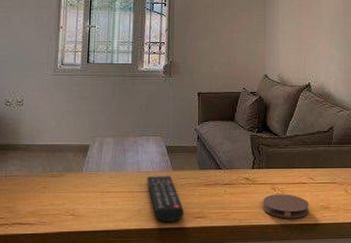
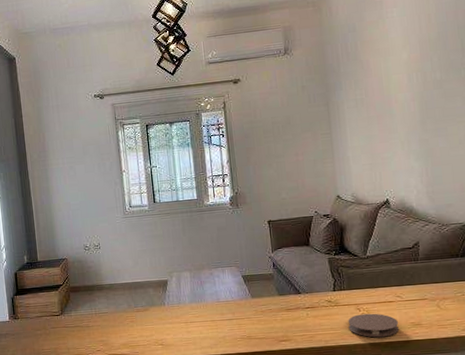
remote control: present [147,175,184,222] -> none [227,303,268,347]

